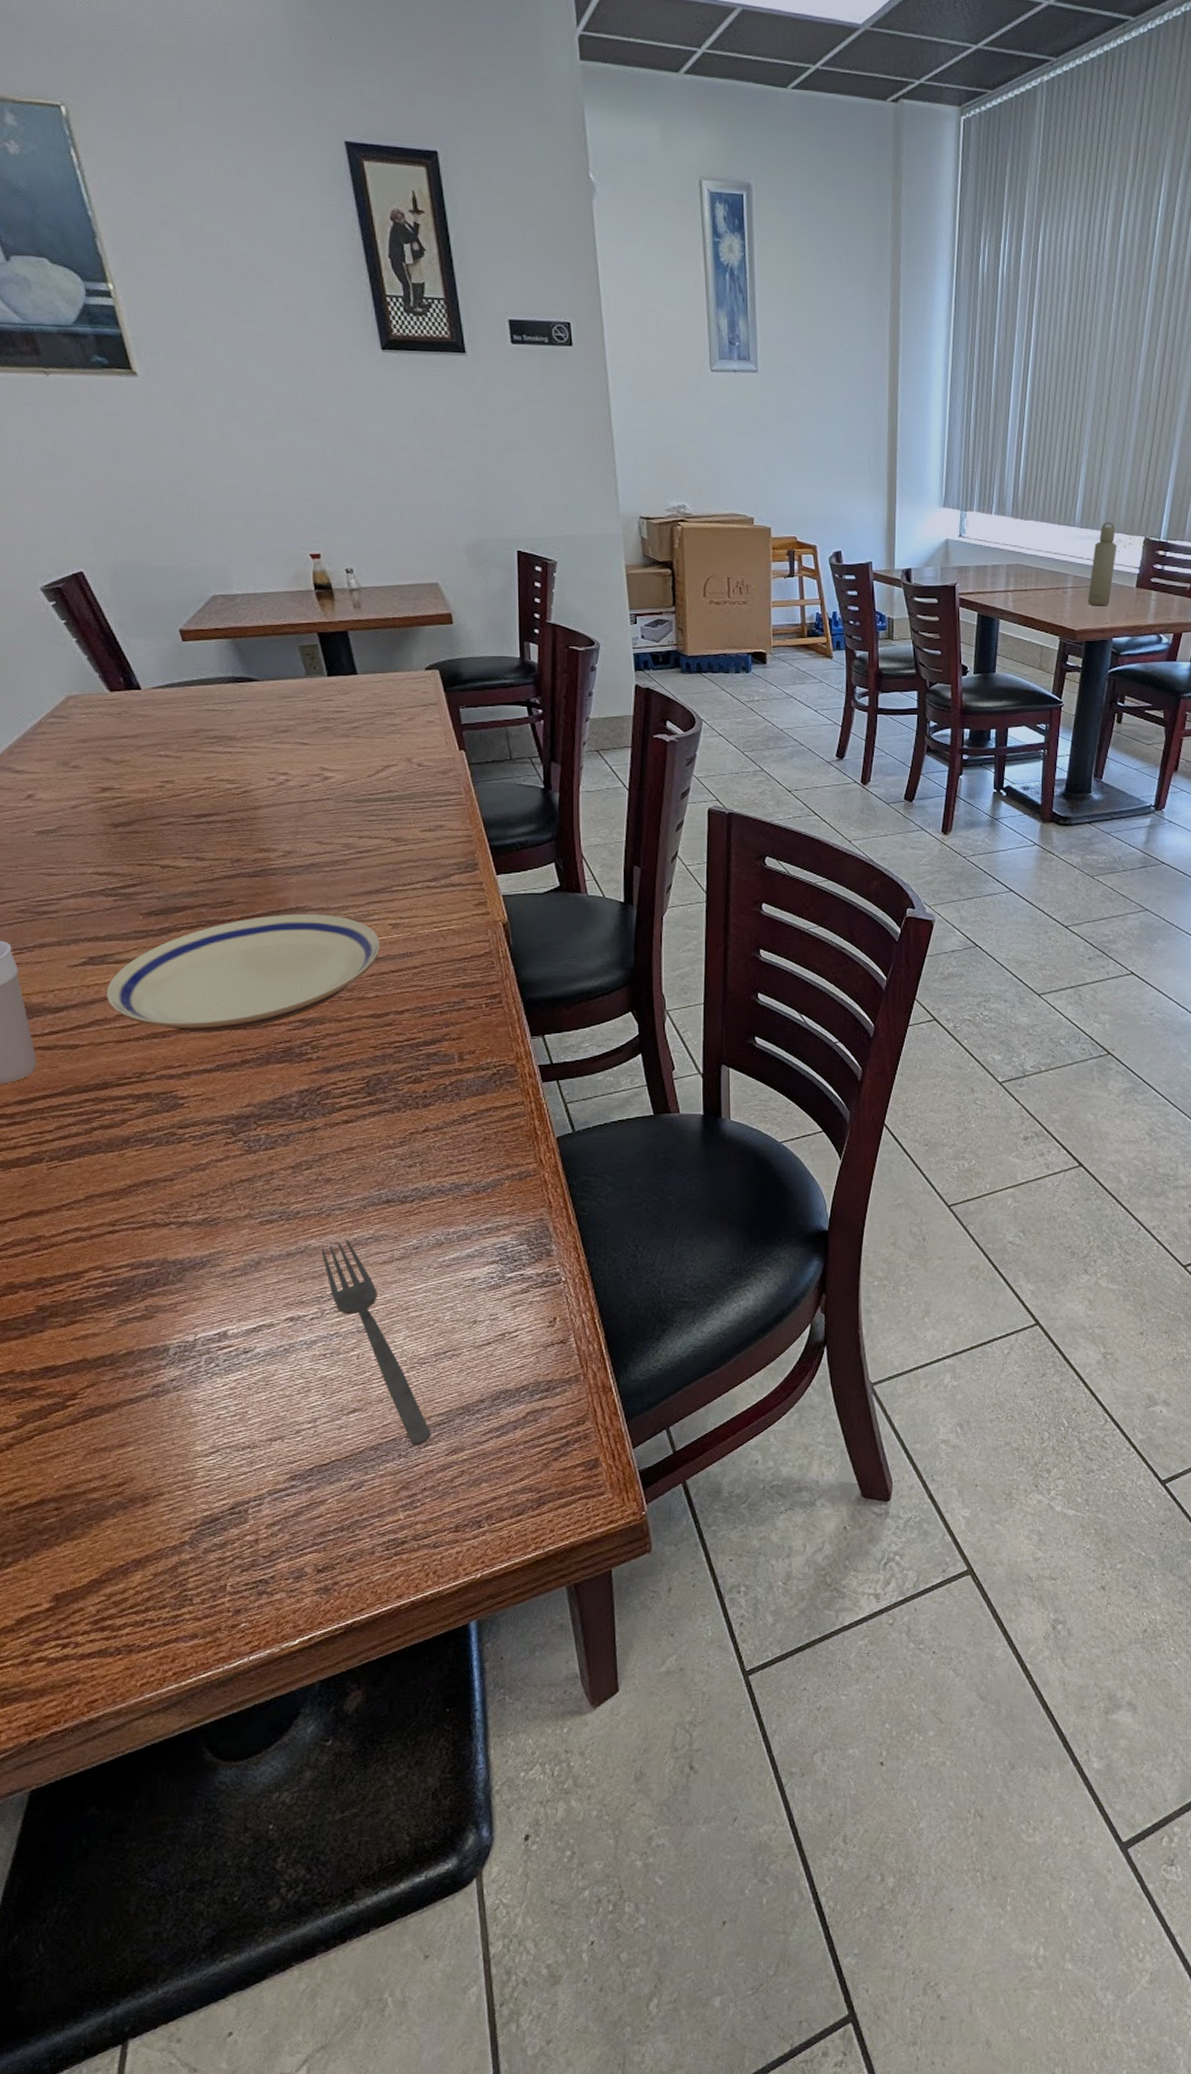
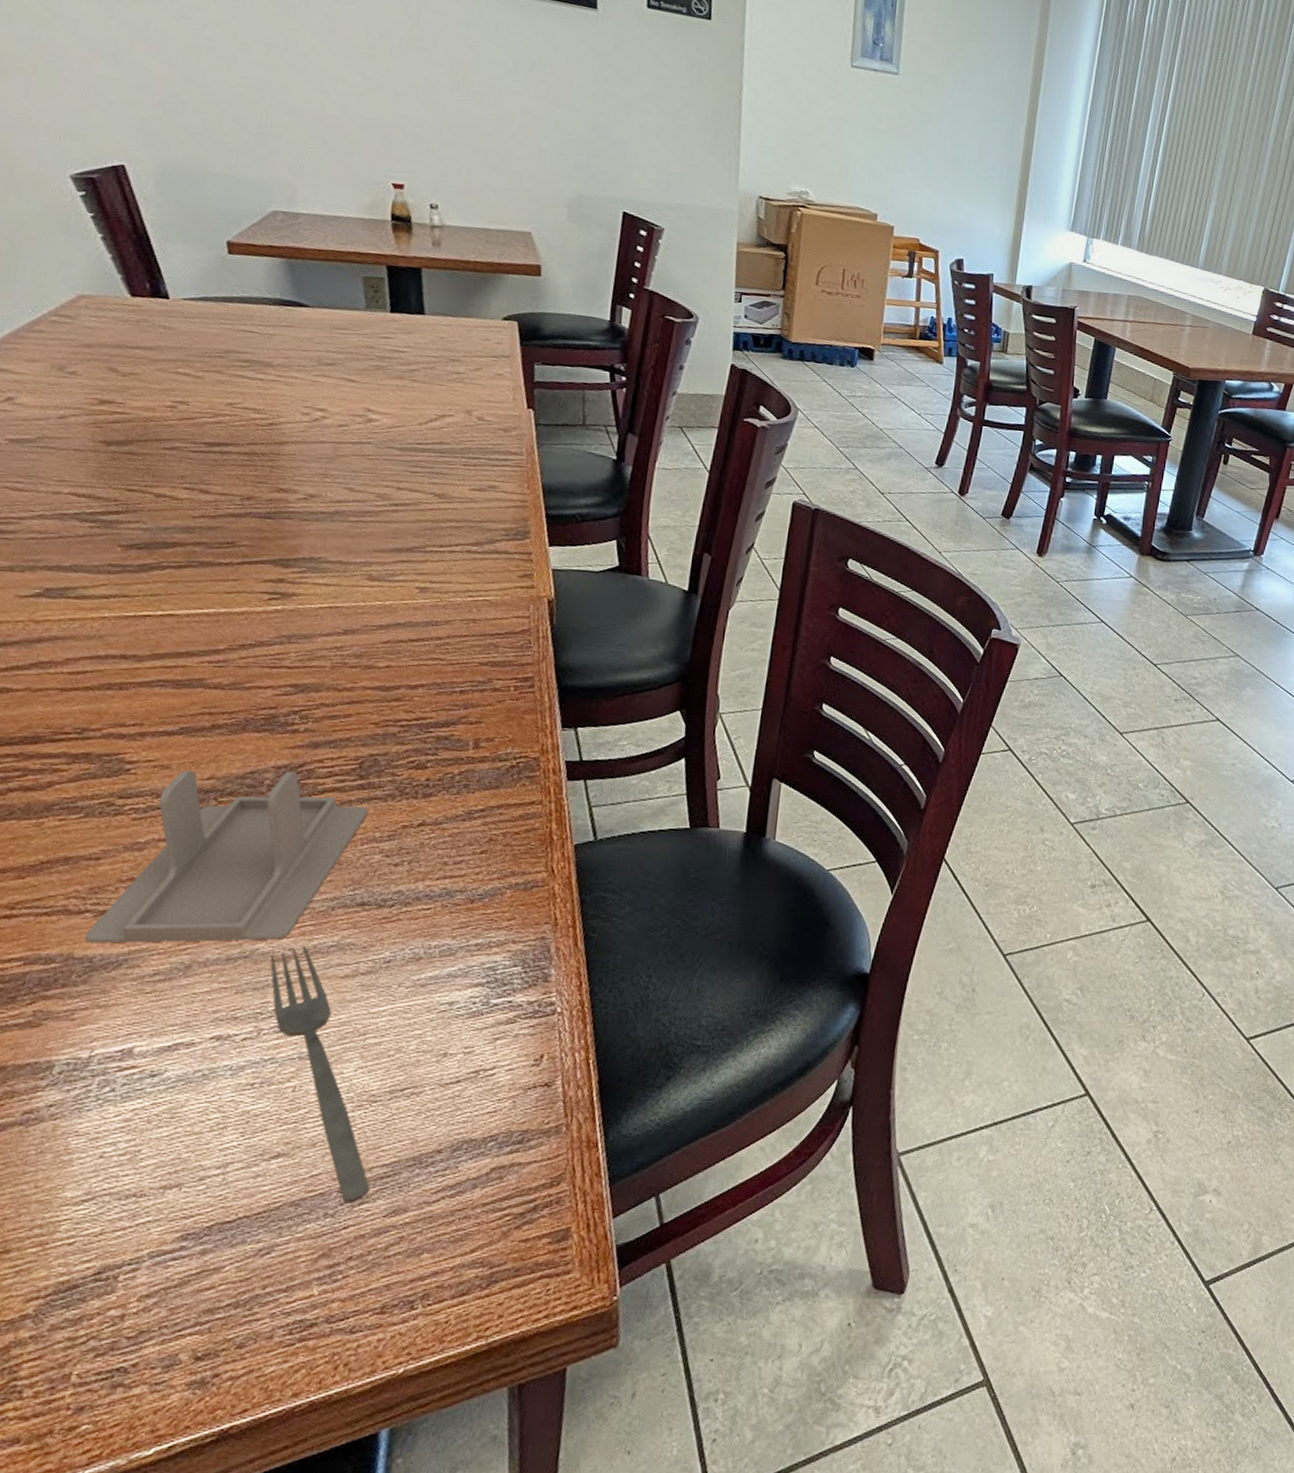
plate: present [107,914,380,1032] -> none [58,563,403,690]
napkin holder: none [173,1094,381,1249] -> present [84,770,369,944]
bottle: present [1088,522,1117,606] -> none [1204,267,1237,349]

